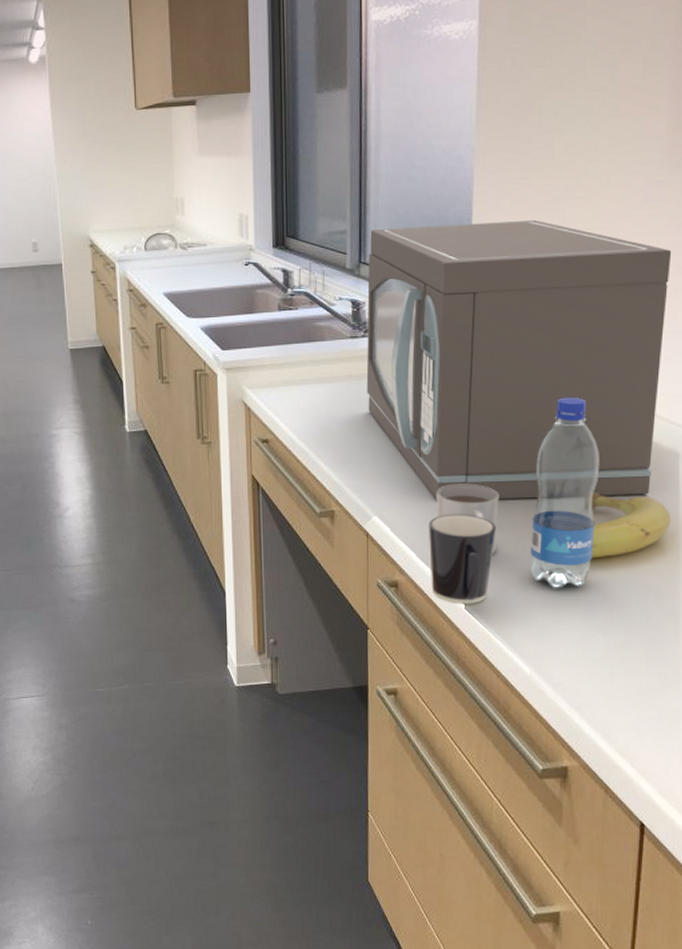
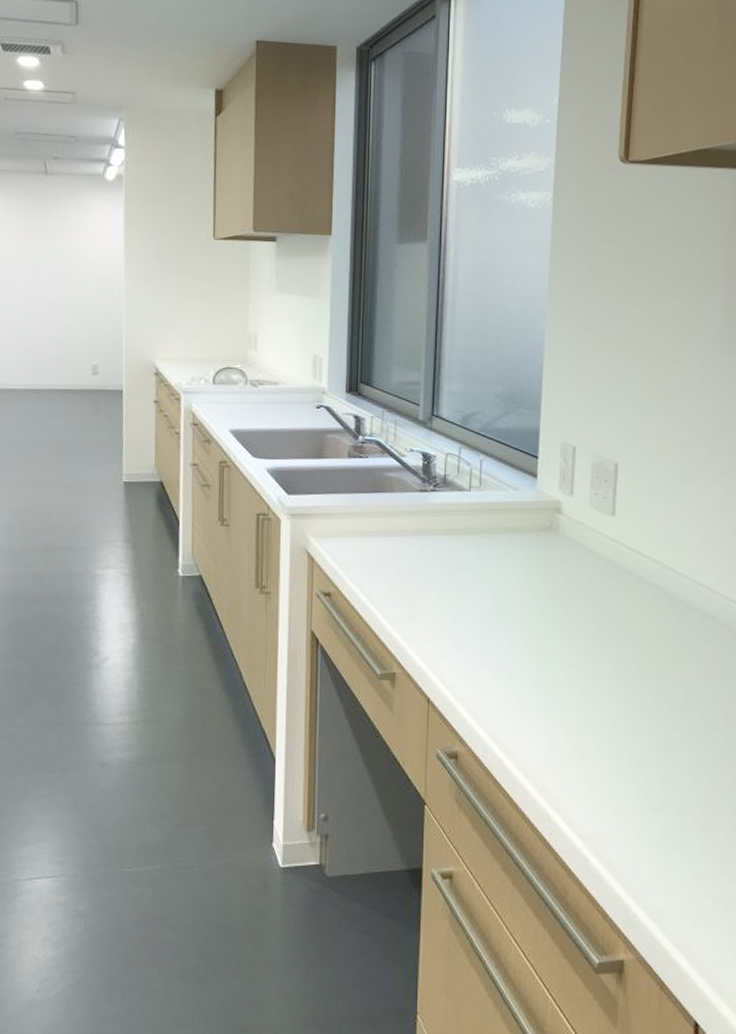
microwave: present [366,220,672,500] -> none [434,383,726,670]
mug: present [429,513,496,605] -> none [490,681,557,780]
mug: present [435,483,499,554] -> none [498,650,562,726]
bottle: present [530,397,600,589] -> none [590,566,658,765]
fruit: present [591,492,672,559] -> none [649,665,725,734]

